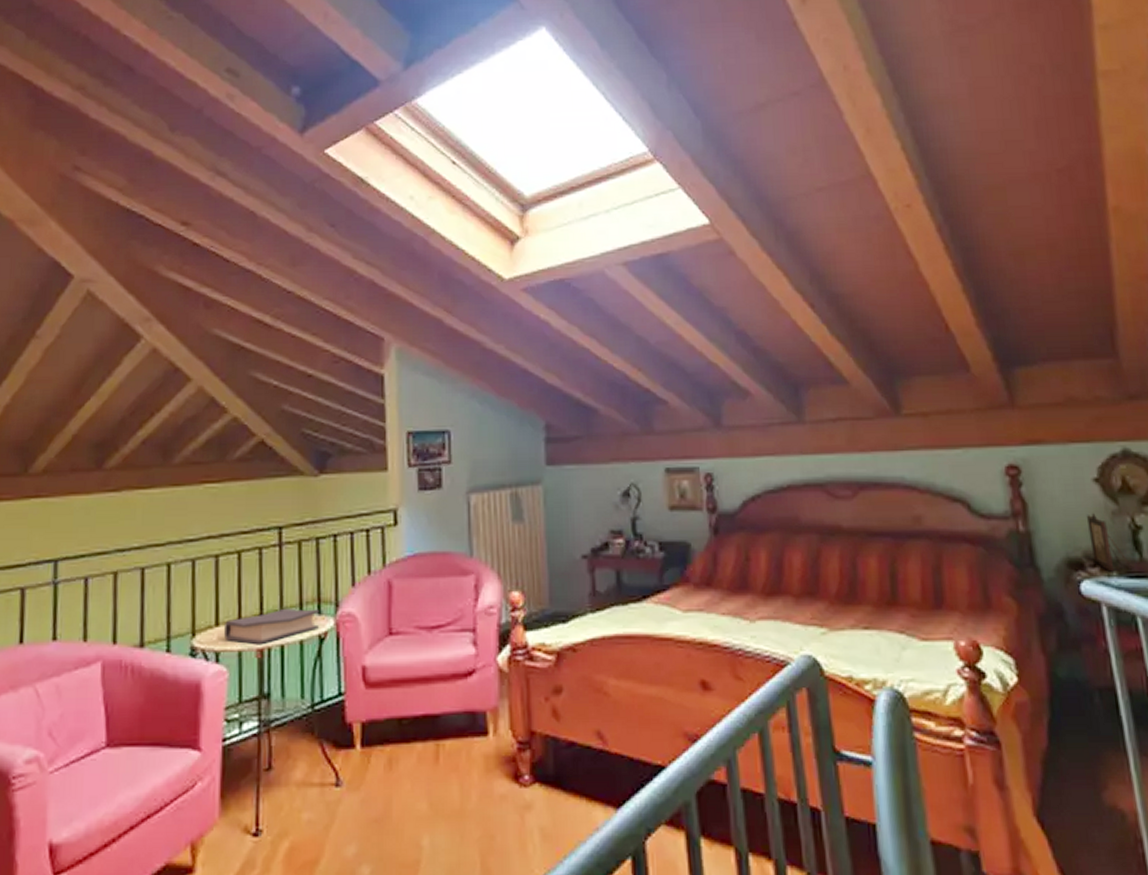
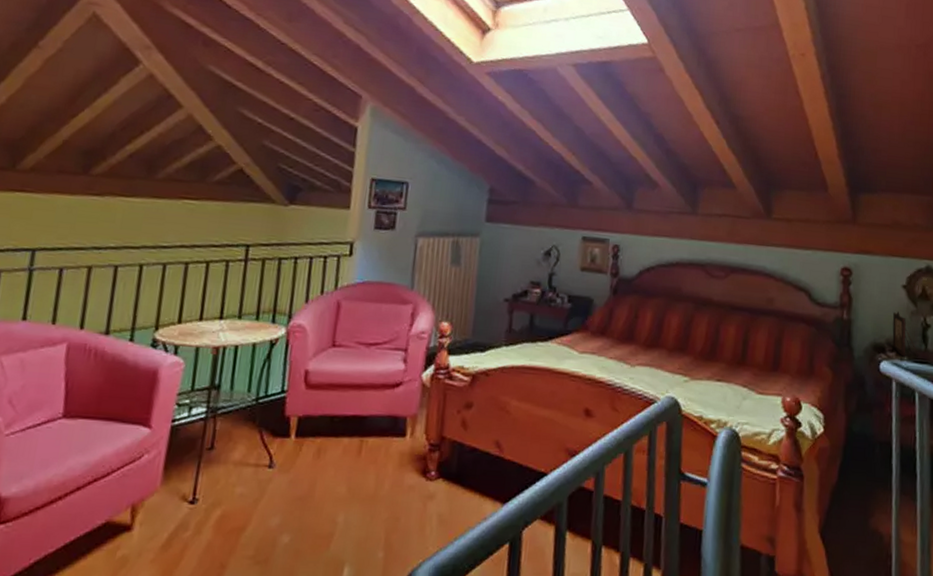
hardback book: present [223,608,319,645] -> none [184,314,274,344]

